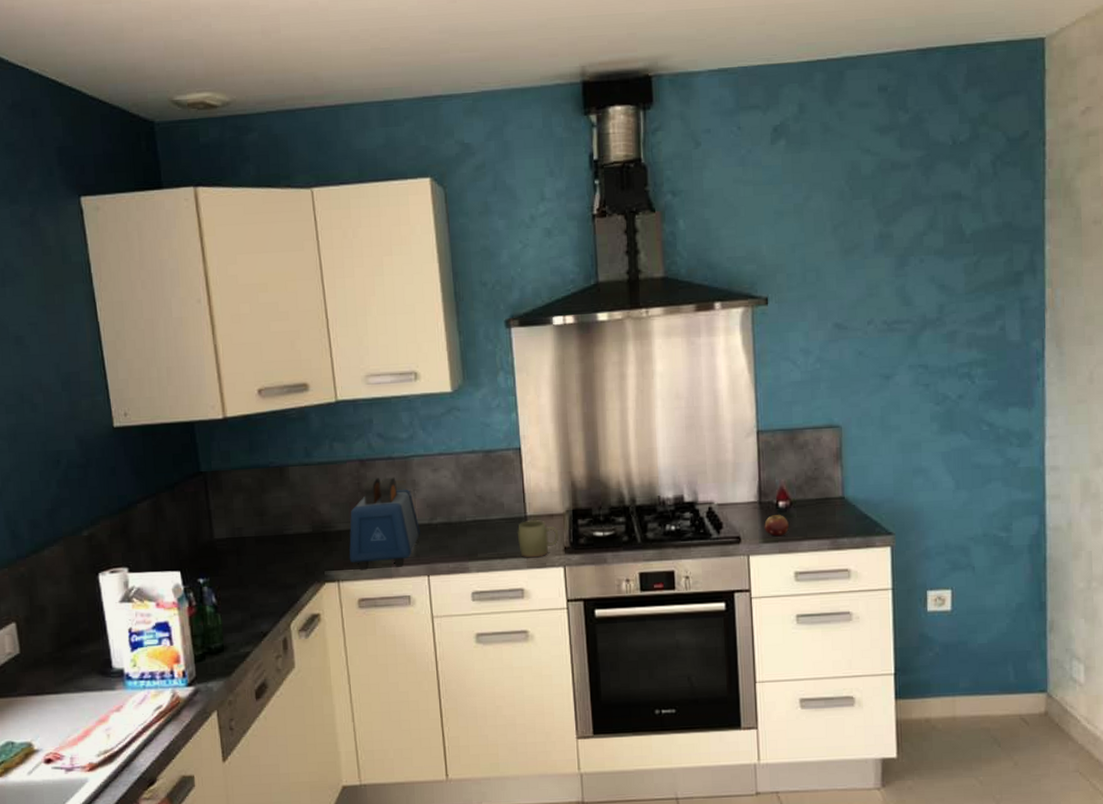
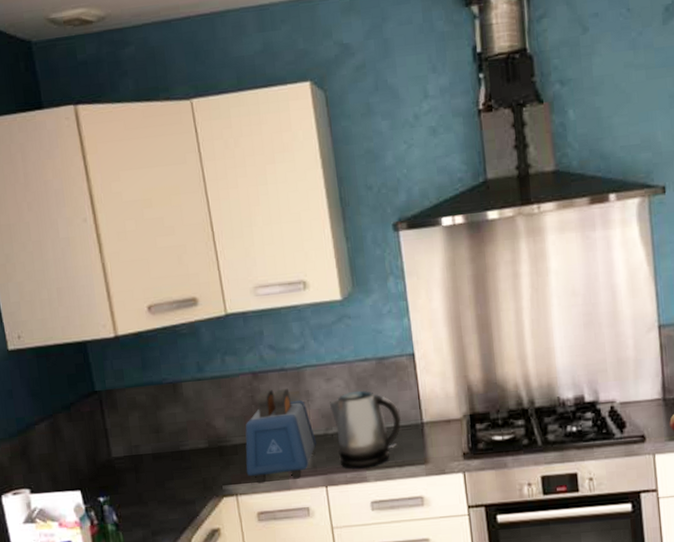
kettle: none [434,482,506,558] -> present [329,390,402,468]
mug: present [517,519,559,558] -> none [414,426,457,465]

